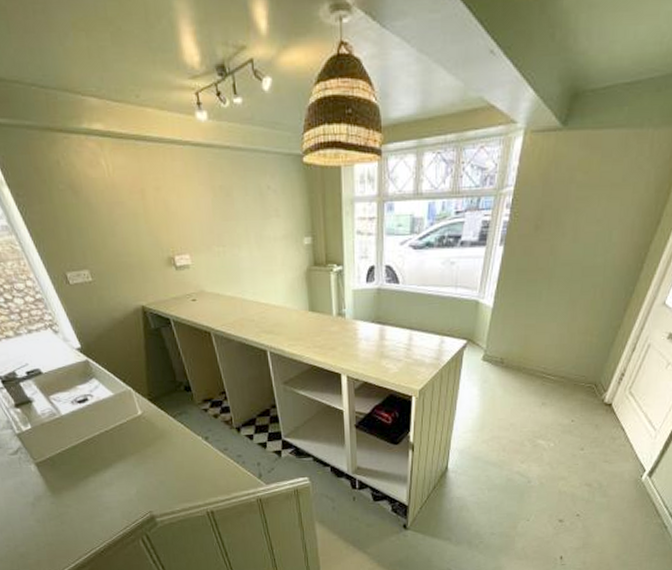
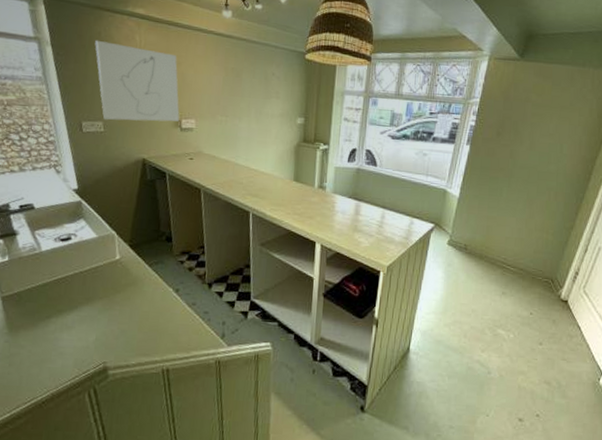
wall art: none [55,171,172,267] -> present [95,40,180,122]

